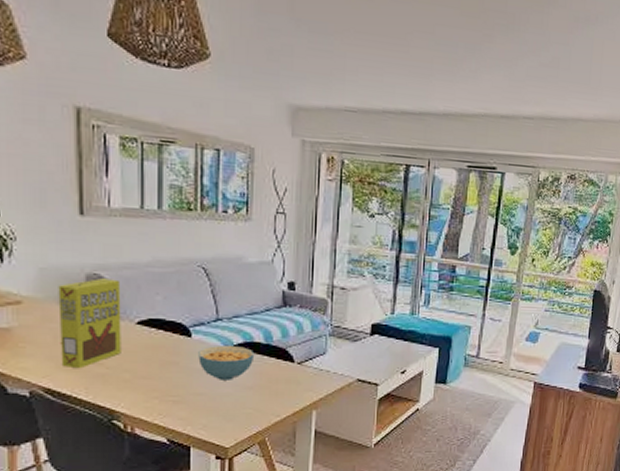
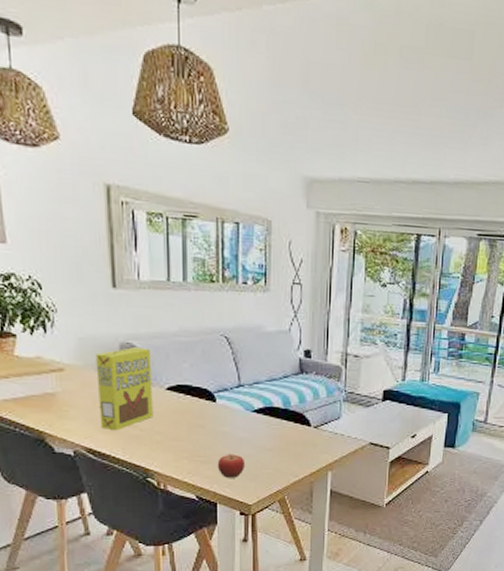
fruit: none [191,392,223,419] -> present [217,454,246,478]
cereal bowl: present [198,345,255,380] -> none [223,409,274,443]

